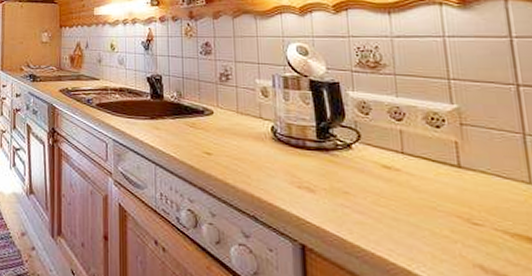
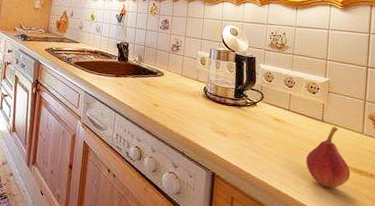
fruit: none [442,173,523,268] -> present [305,126,351,189]

